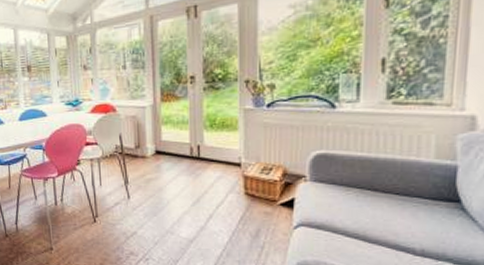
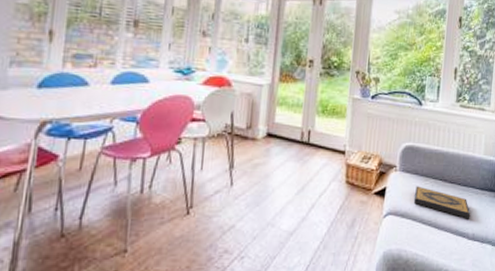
hardback book: none [333,196,417,233] -> present [414,186,471,219]

